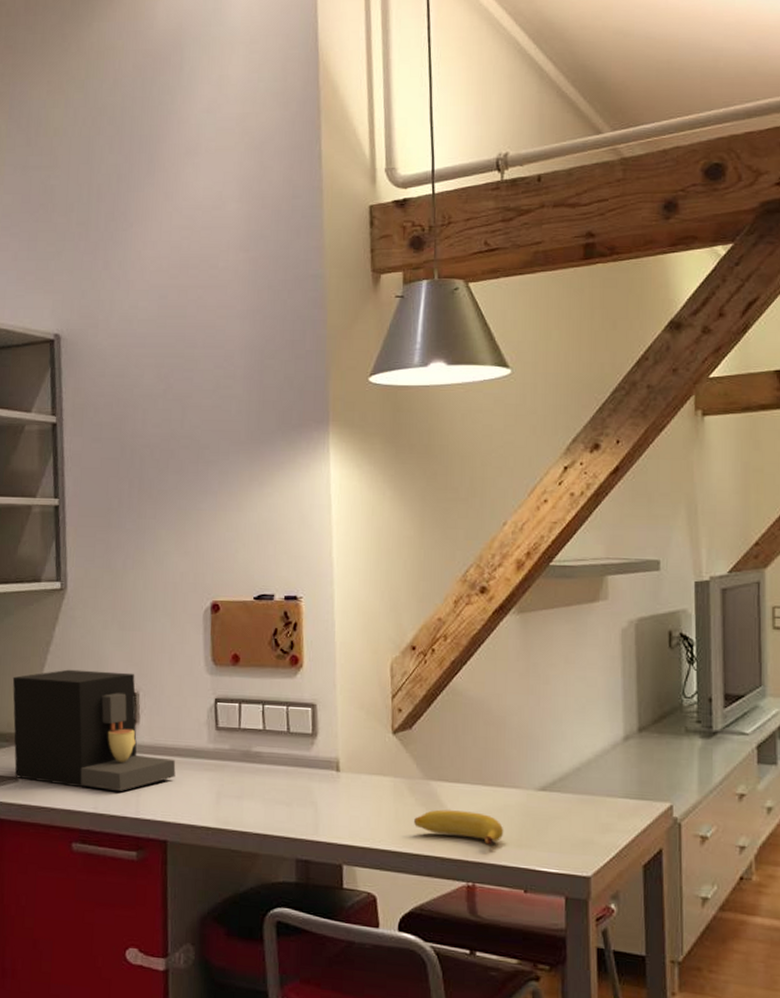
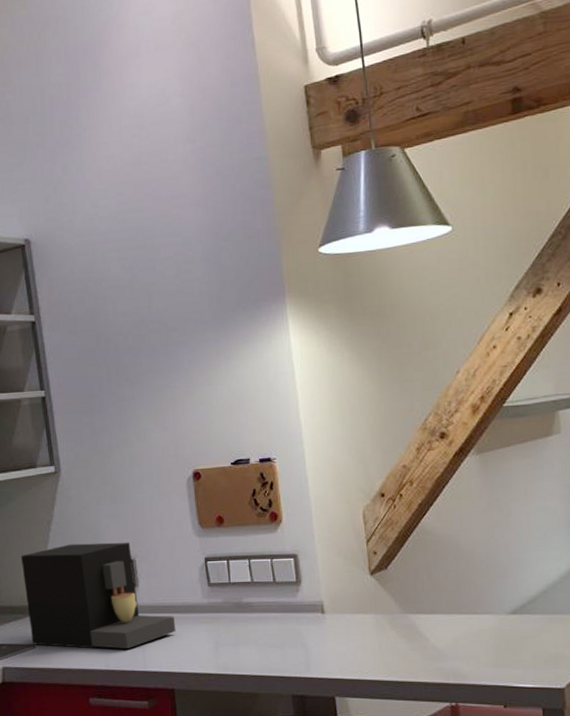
banana: present [414,809,504,845] -> none [397,639,481,668]

